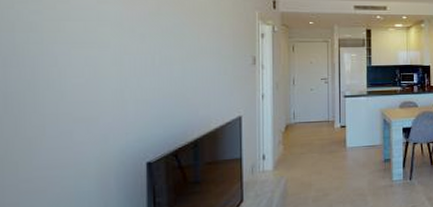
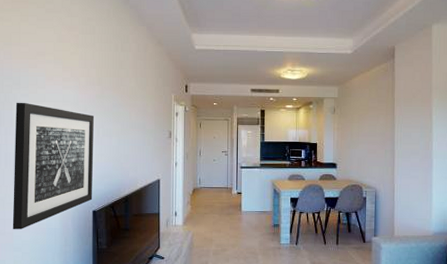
wall art: none [17,21,147,198] -> present [12,102,95,229]

